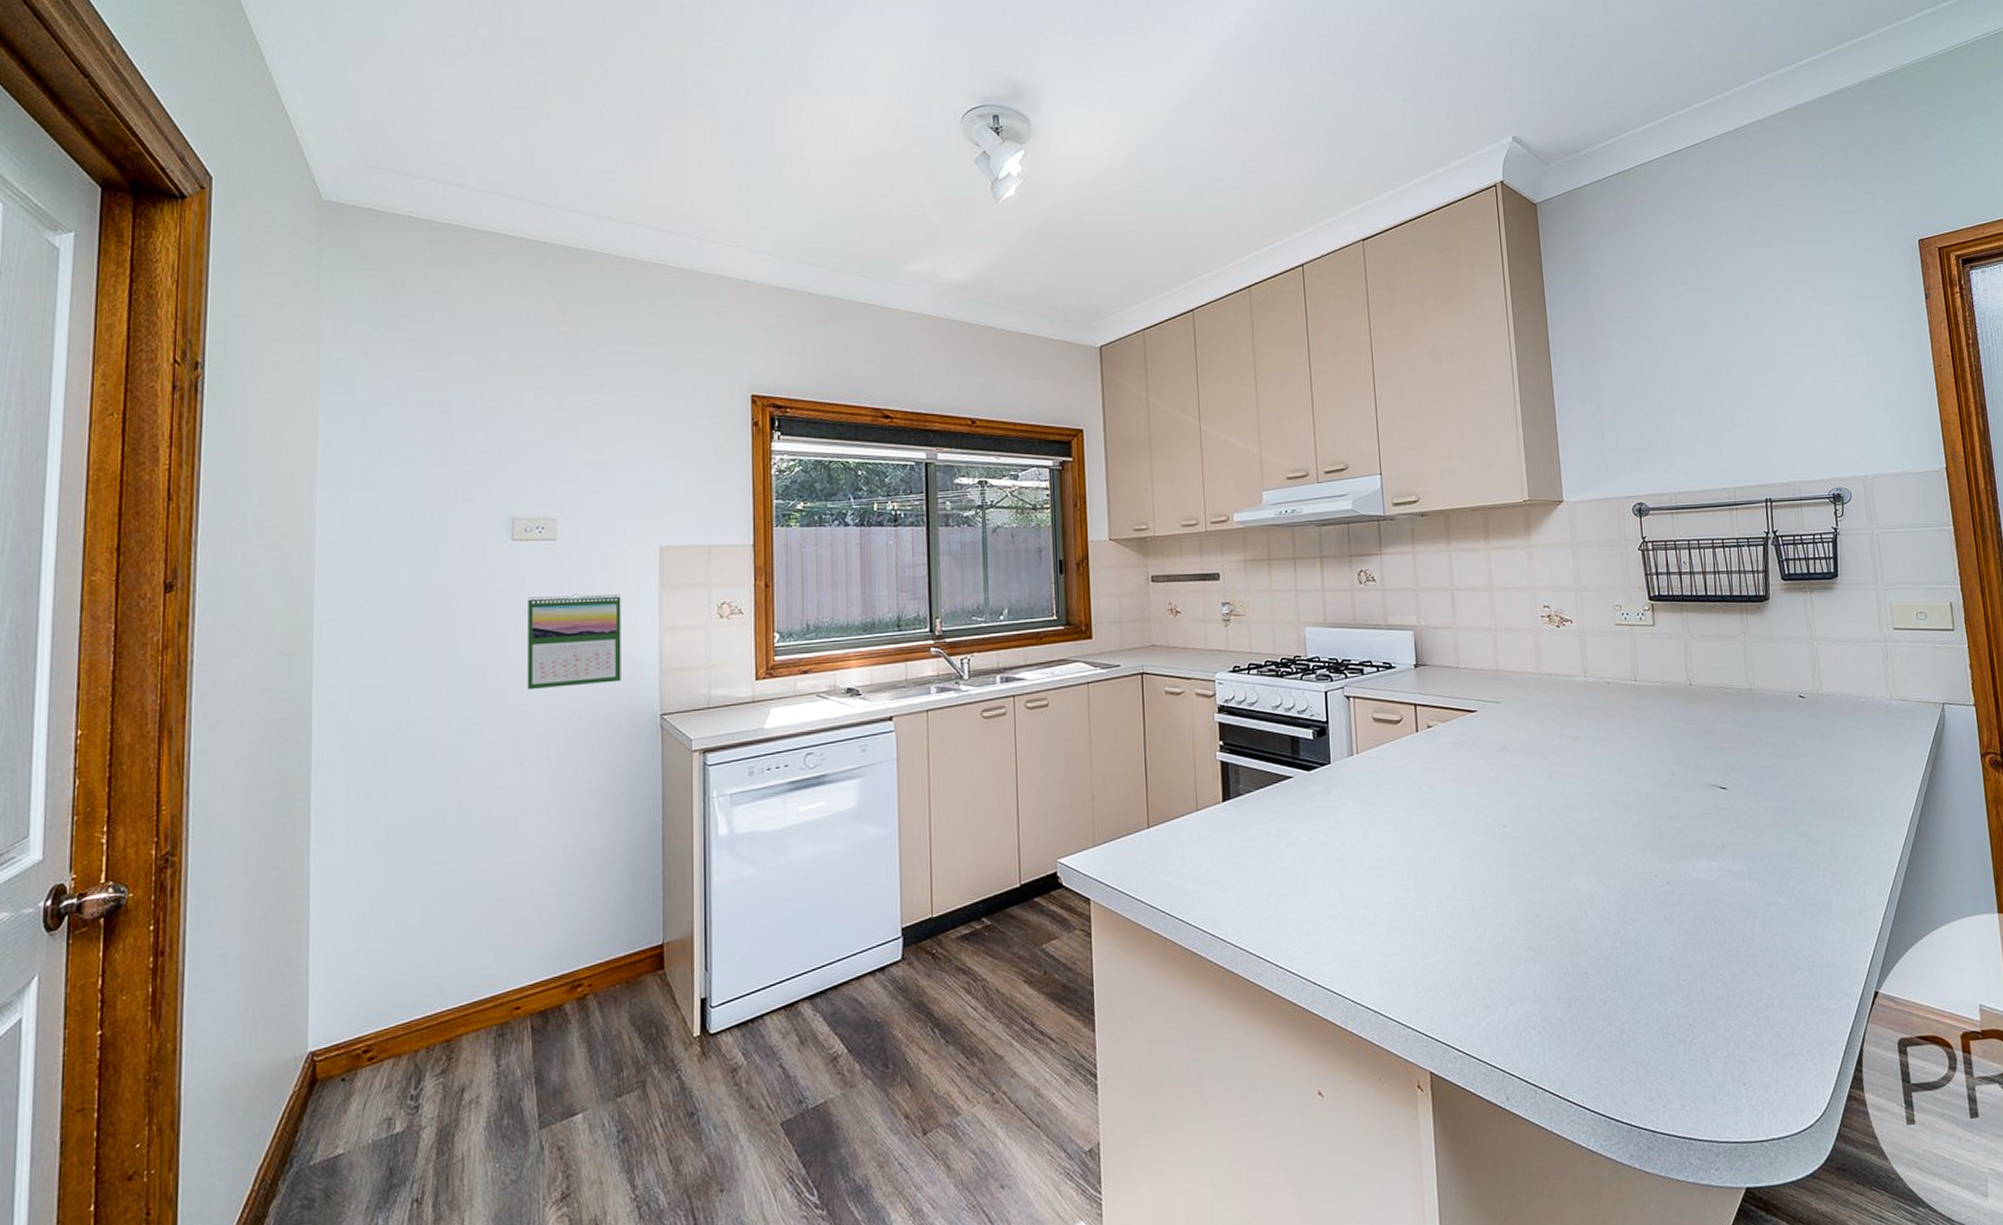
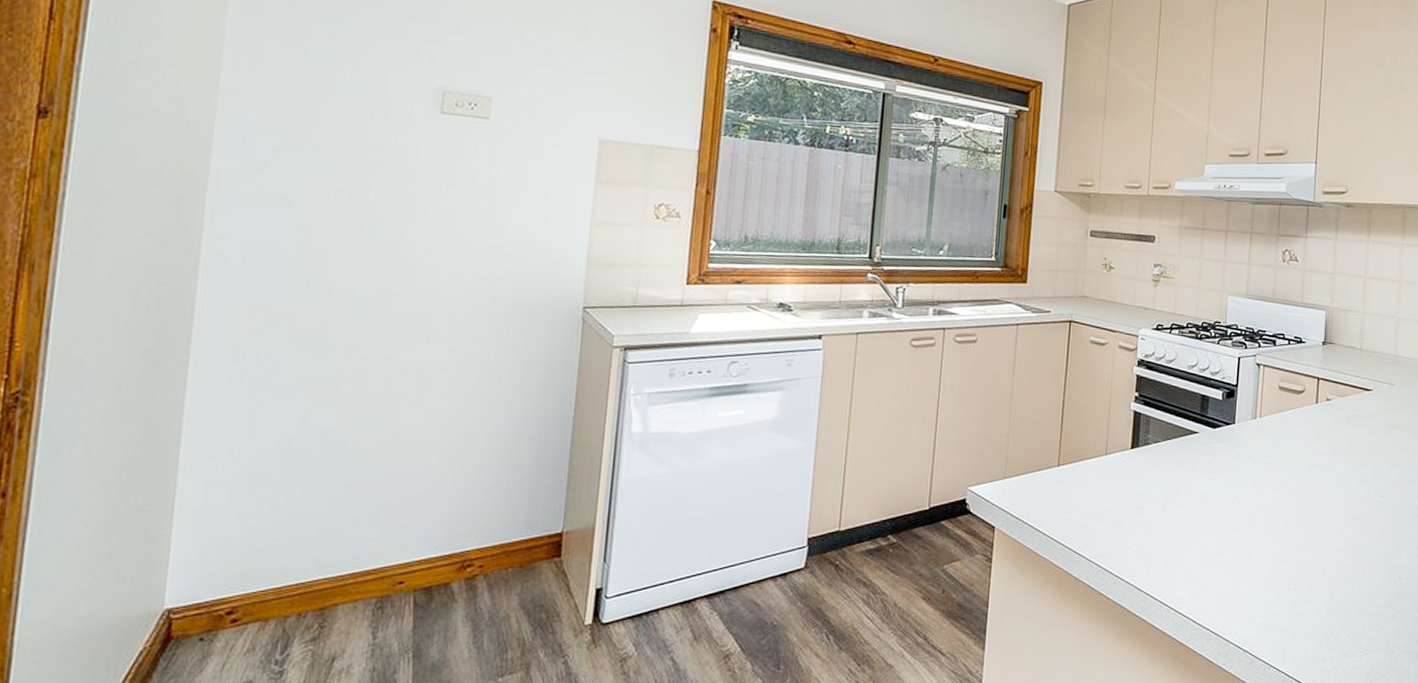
calendar: present [527,594,621,690] -> none [443,173,554,270]

